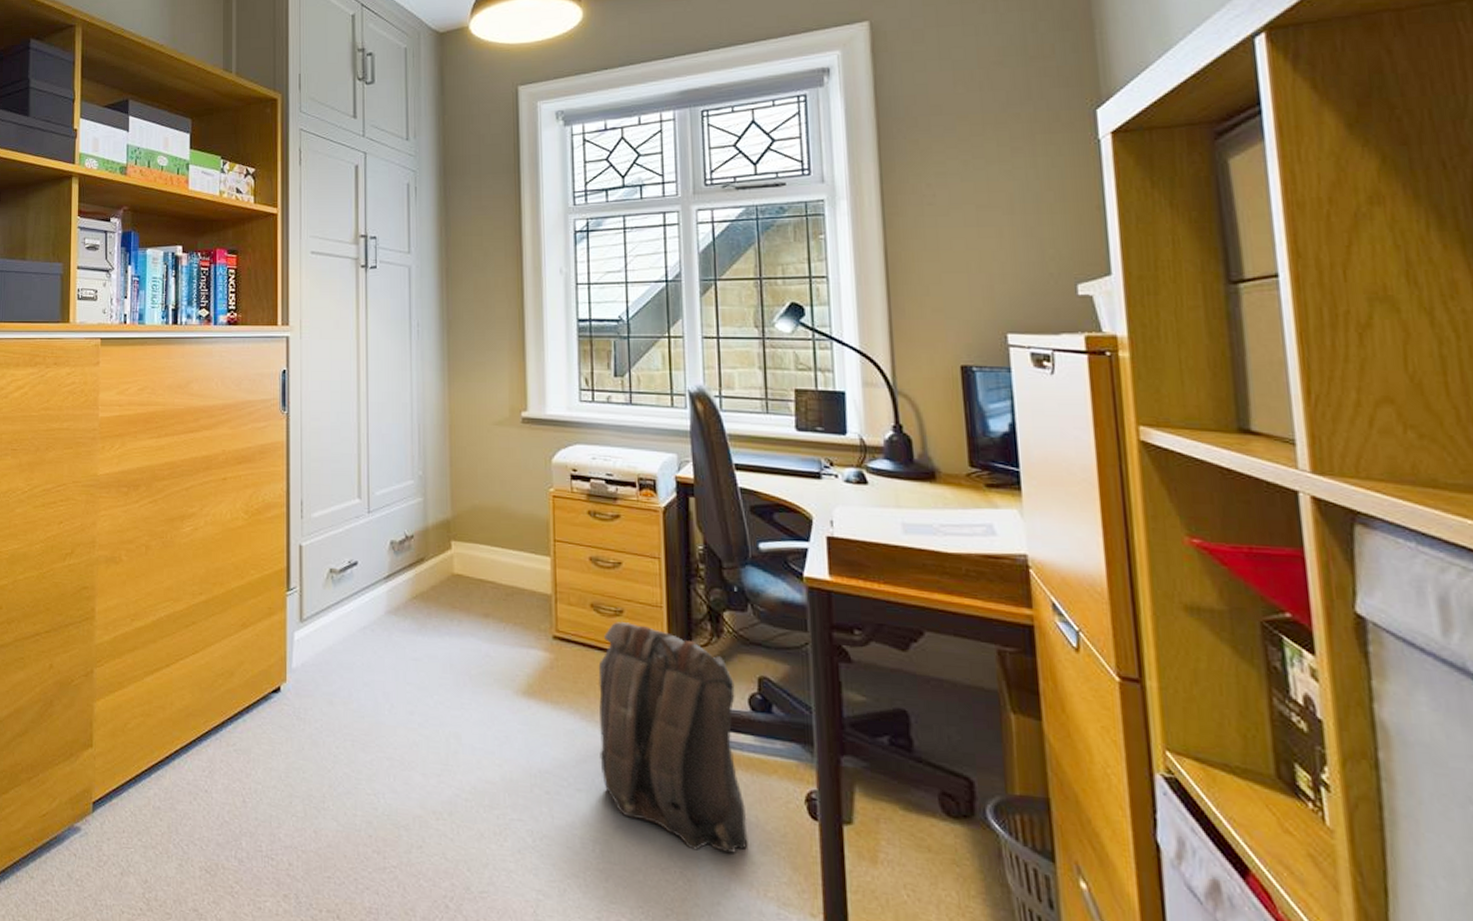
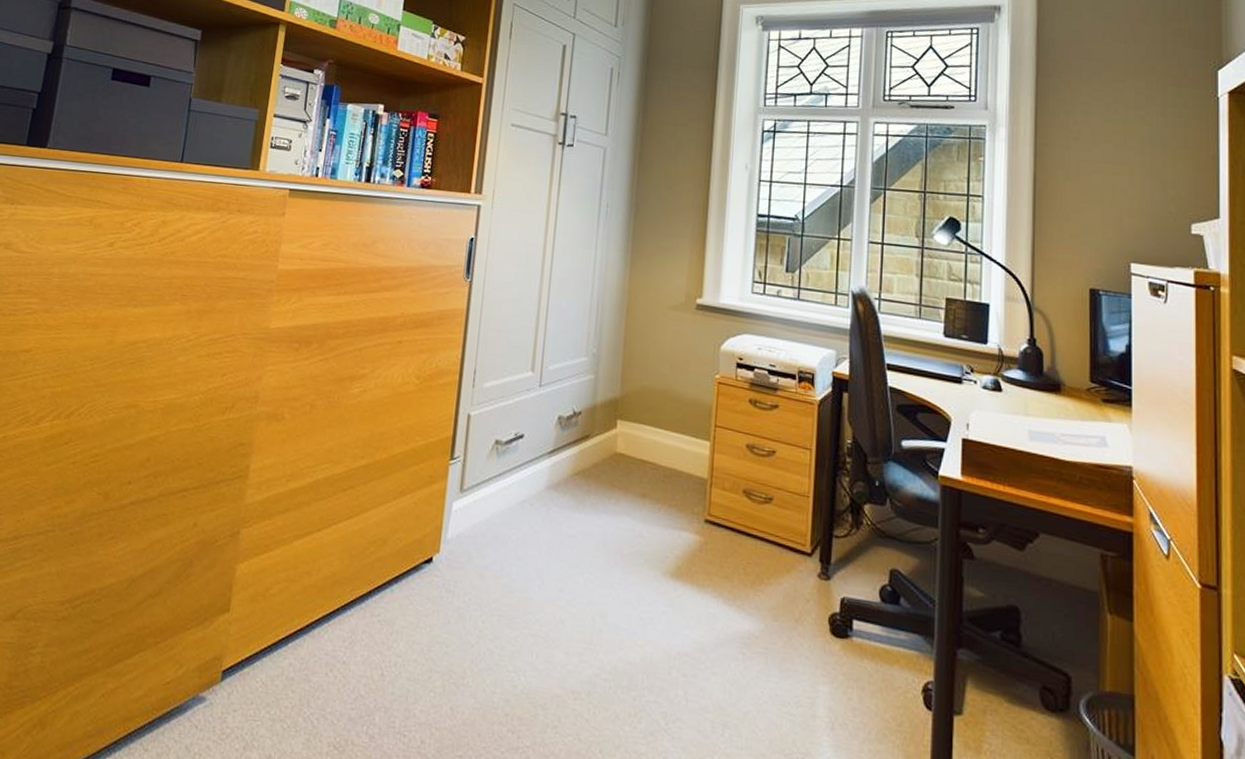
backpack: present [598,621,748,853] -> none [737,508,868,741]

